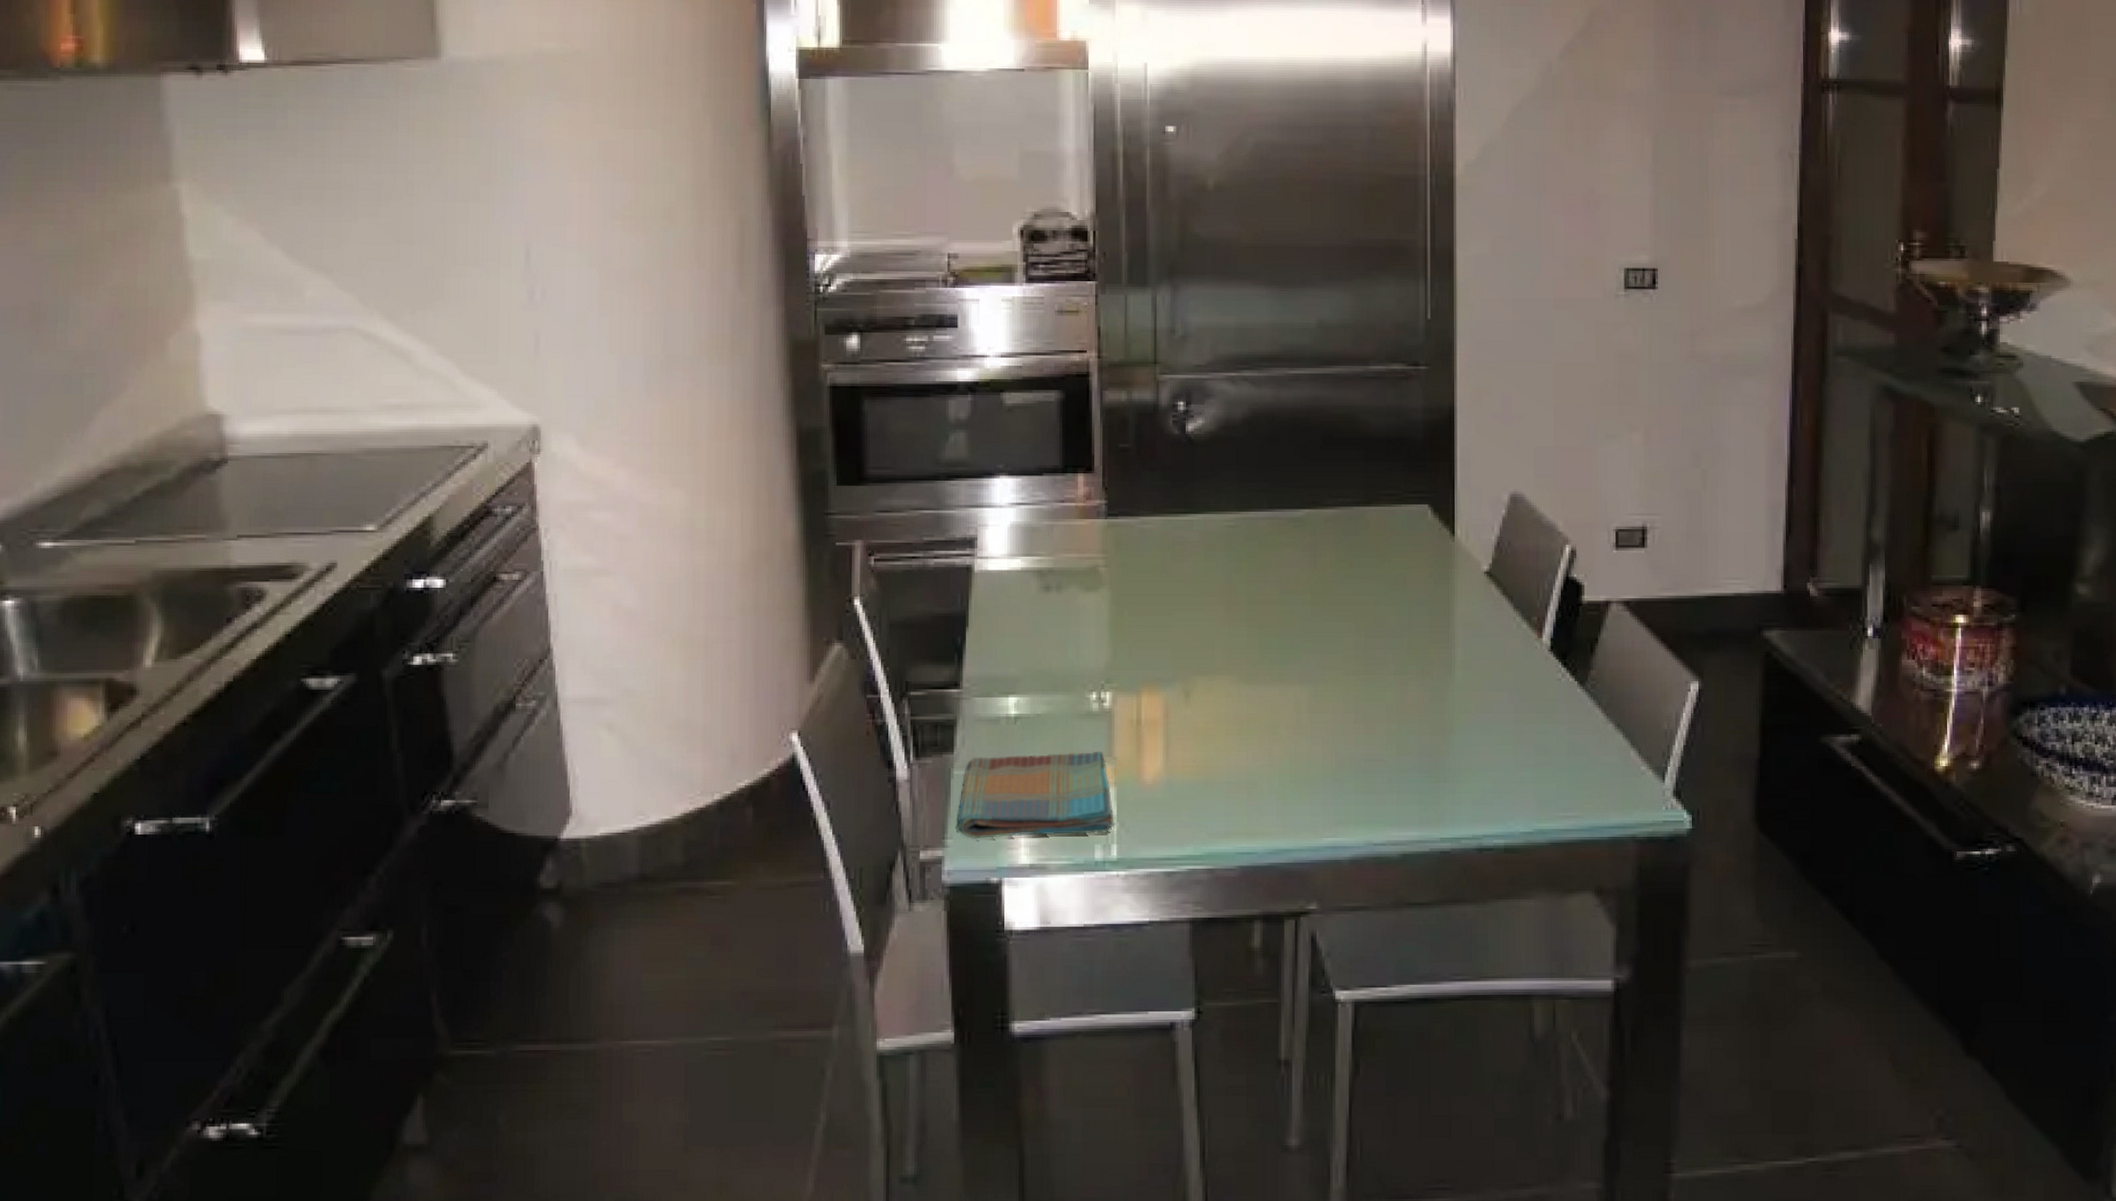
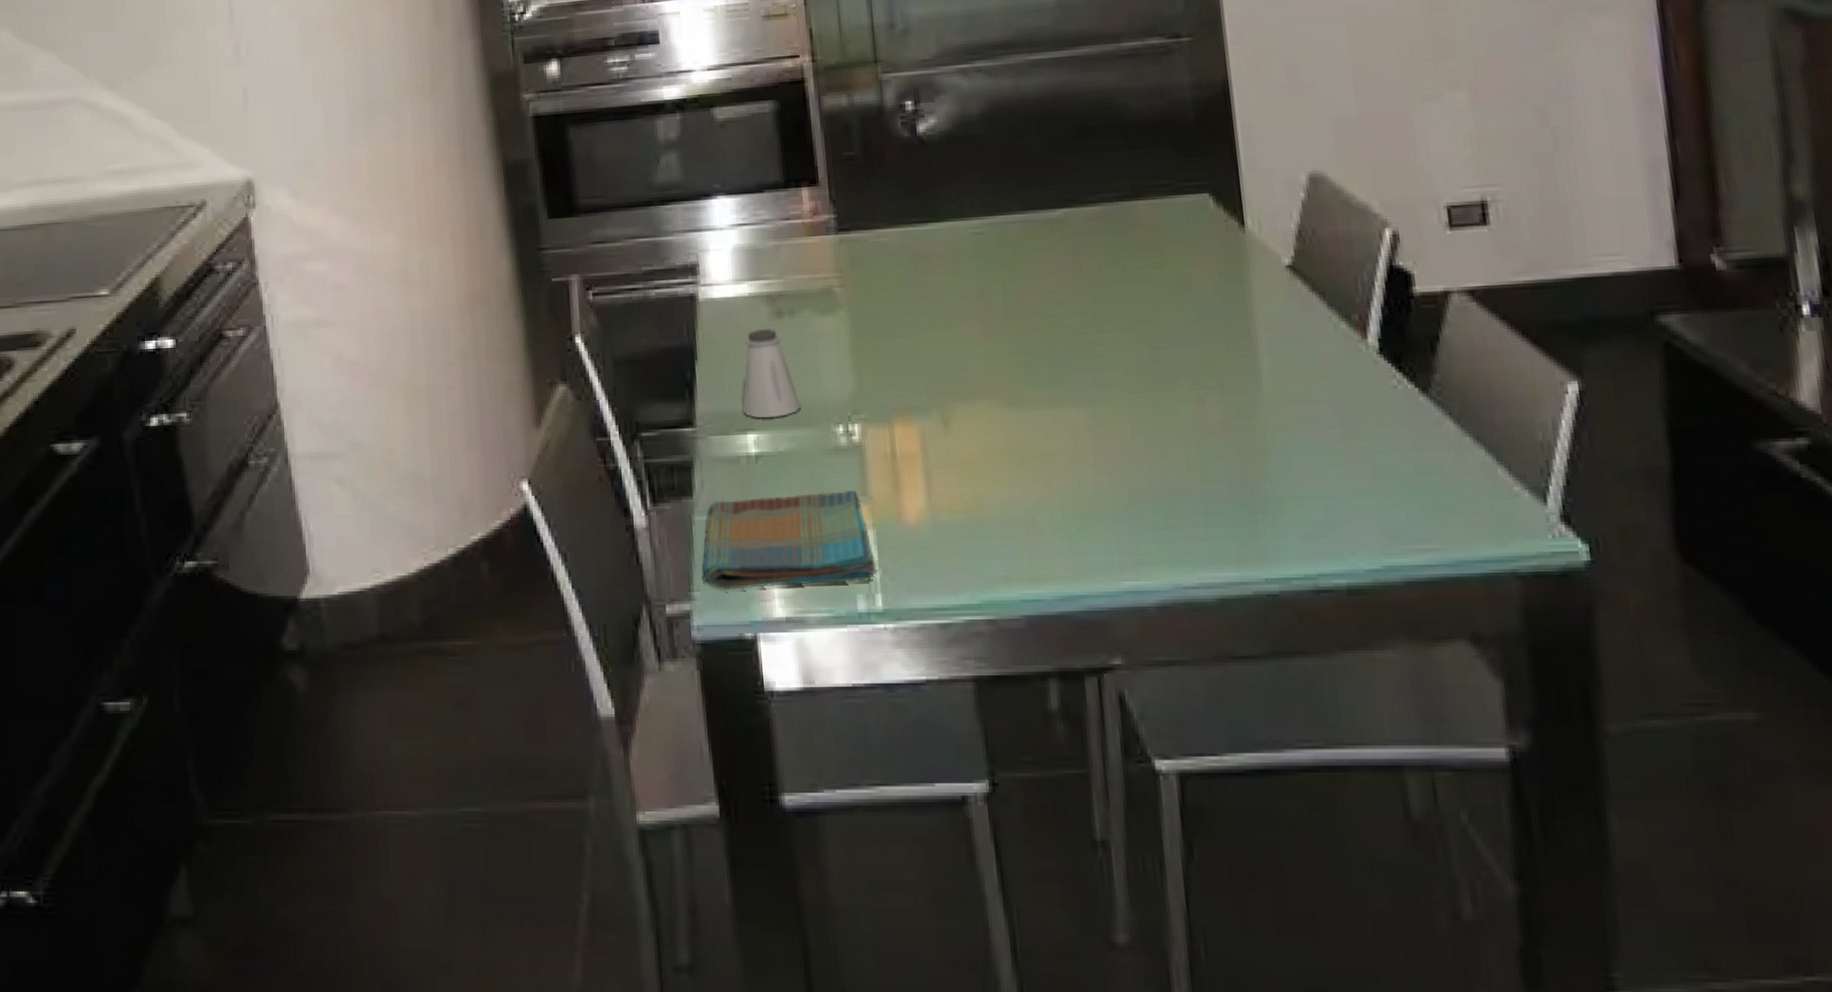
saltshaker: none [1006,601,1061,684] -> present [742,328,802,419]

